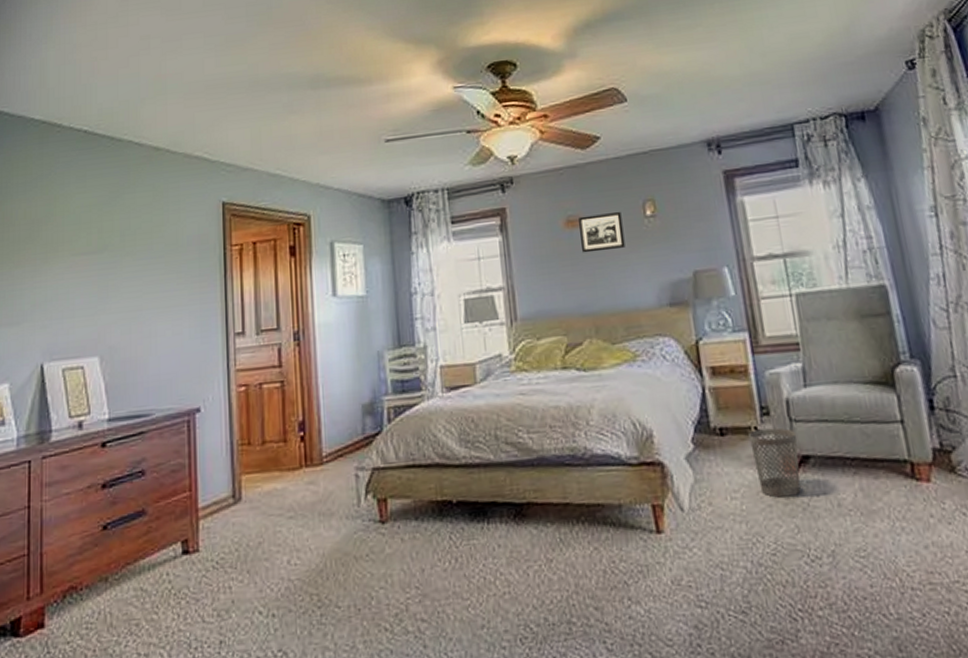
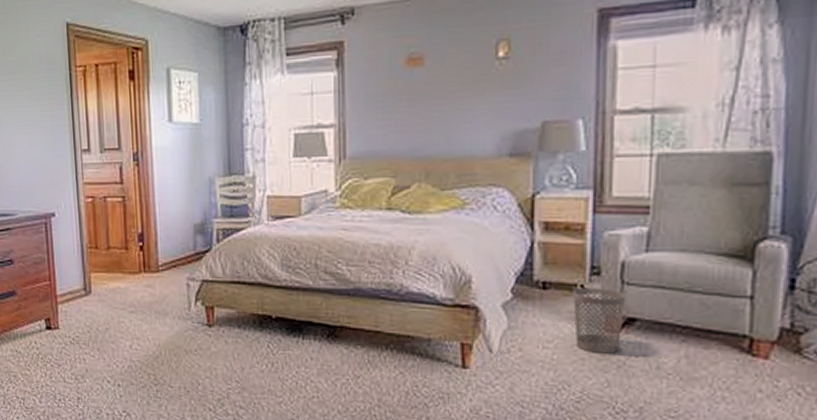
picture frame: present [578,212,625,253] -> none [422,52,470,95]

